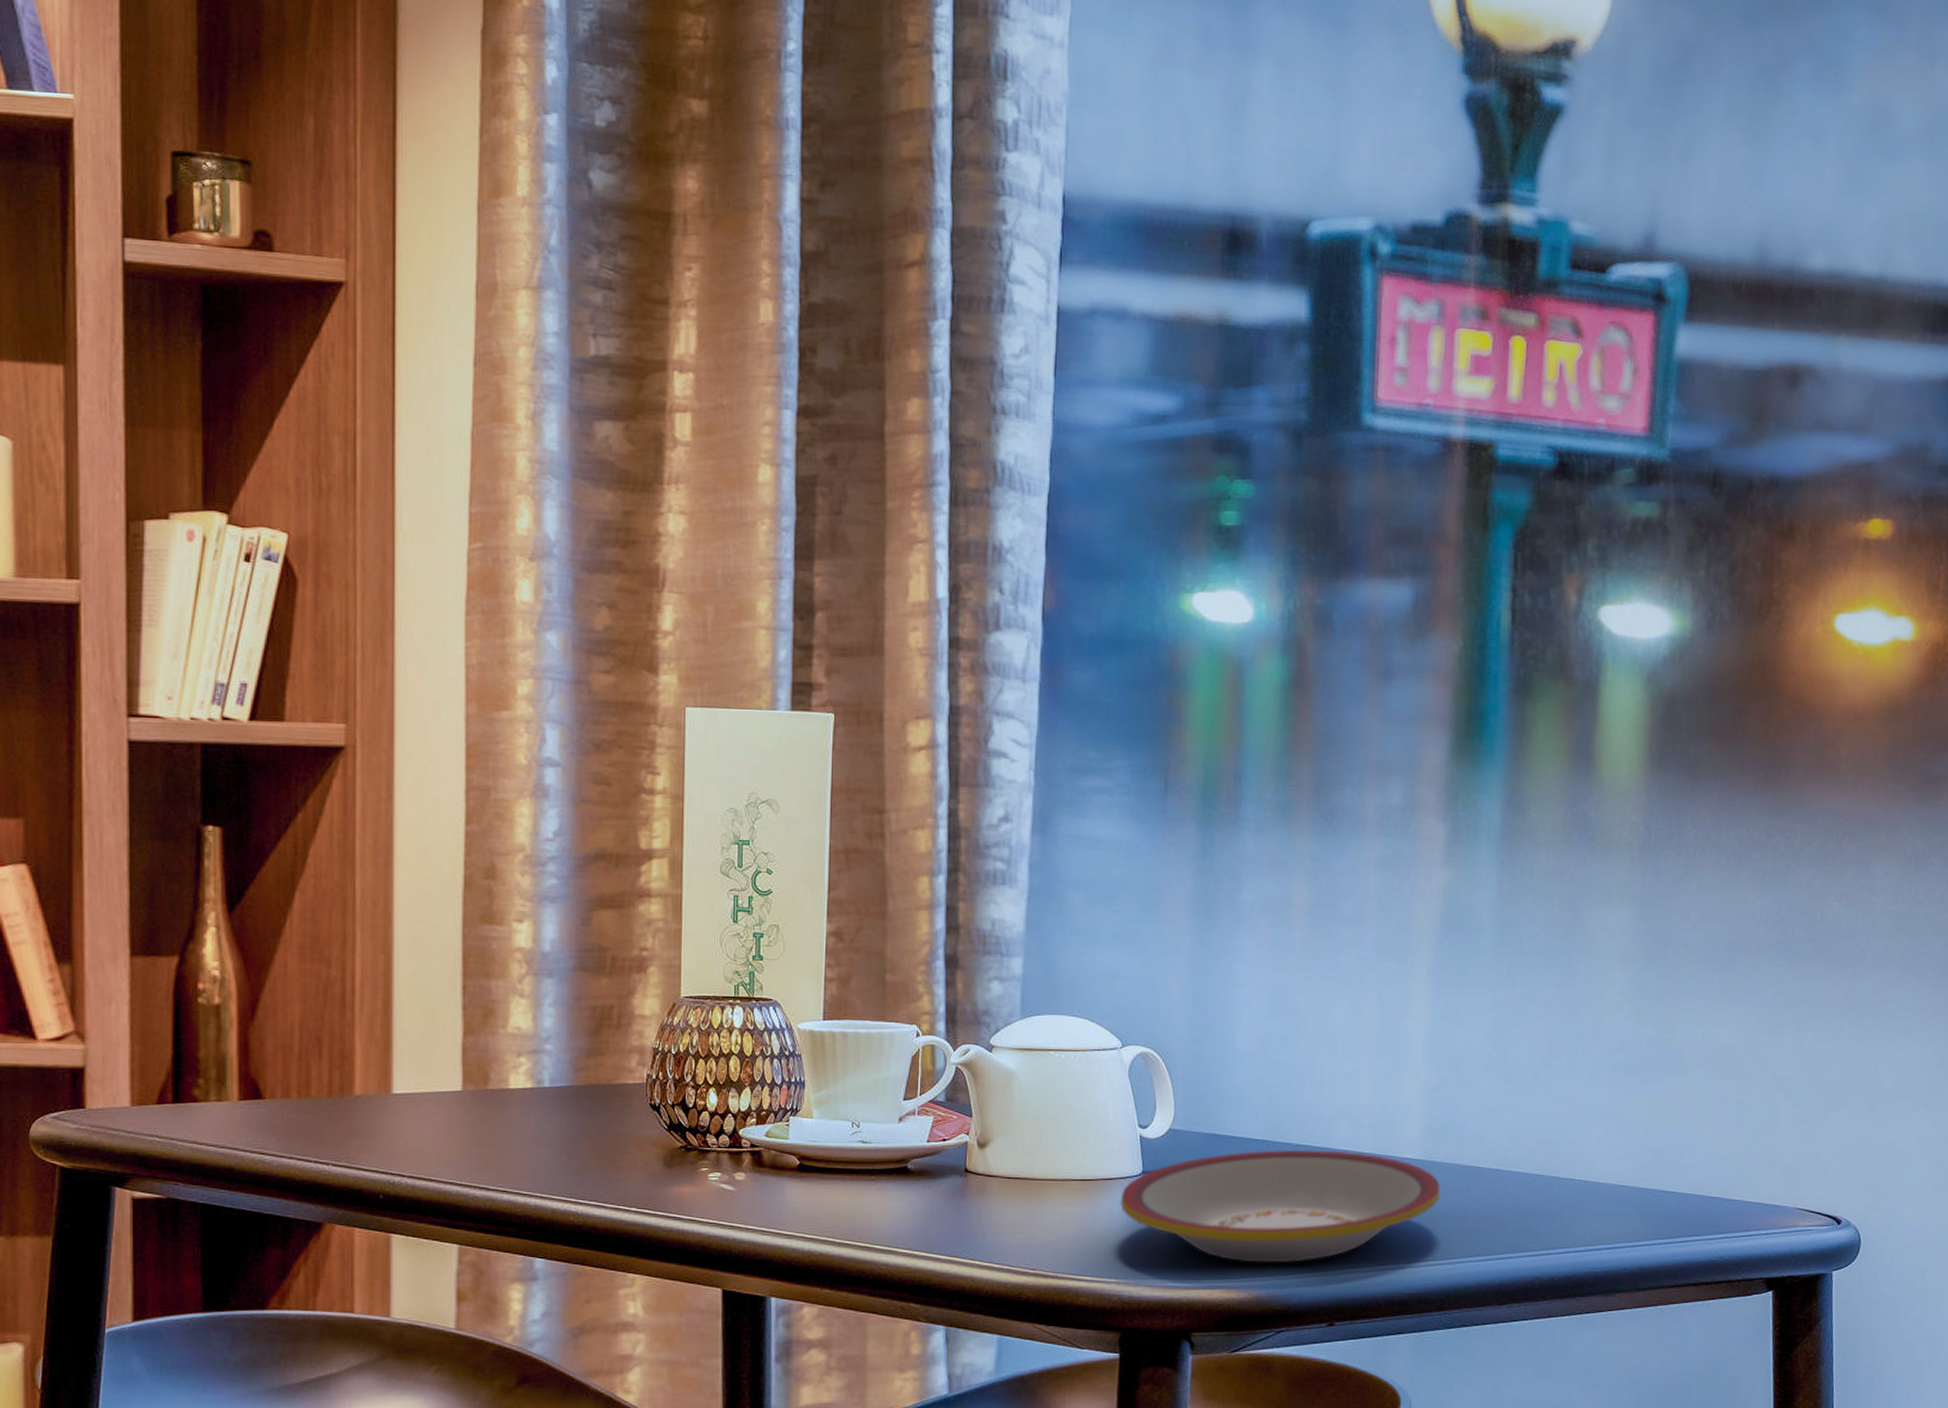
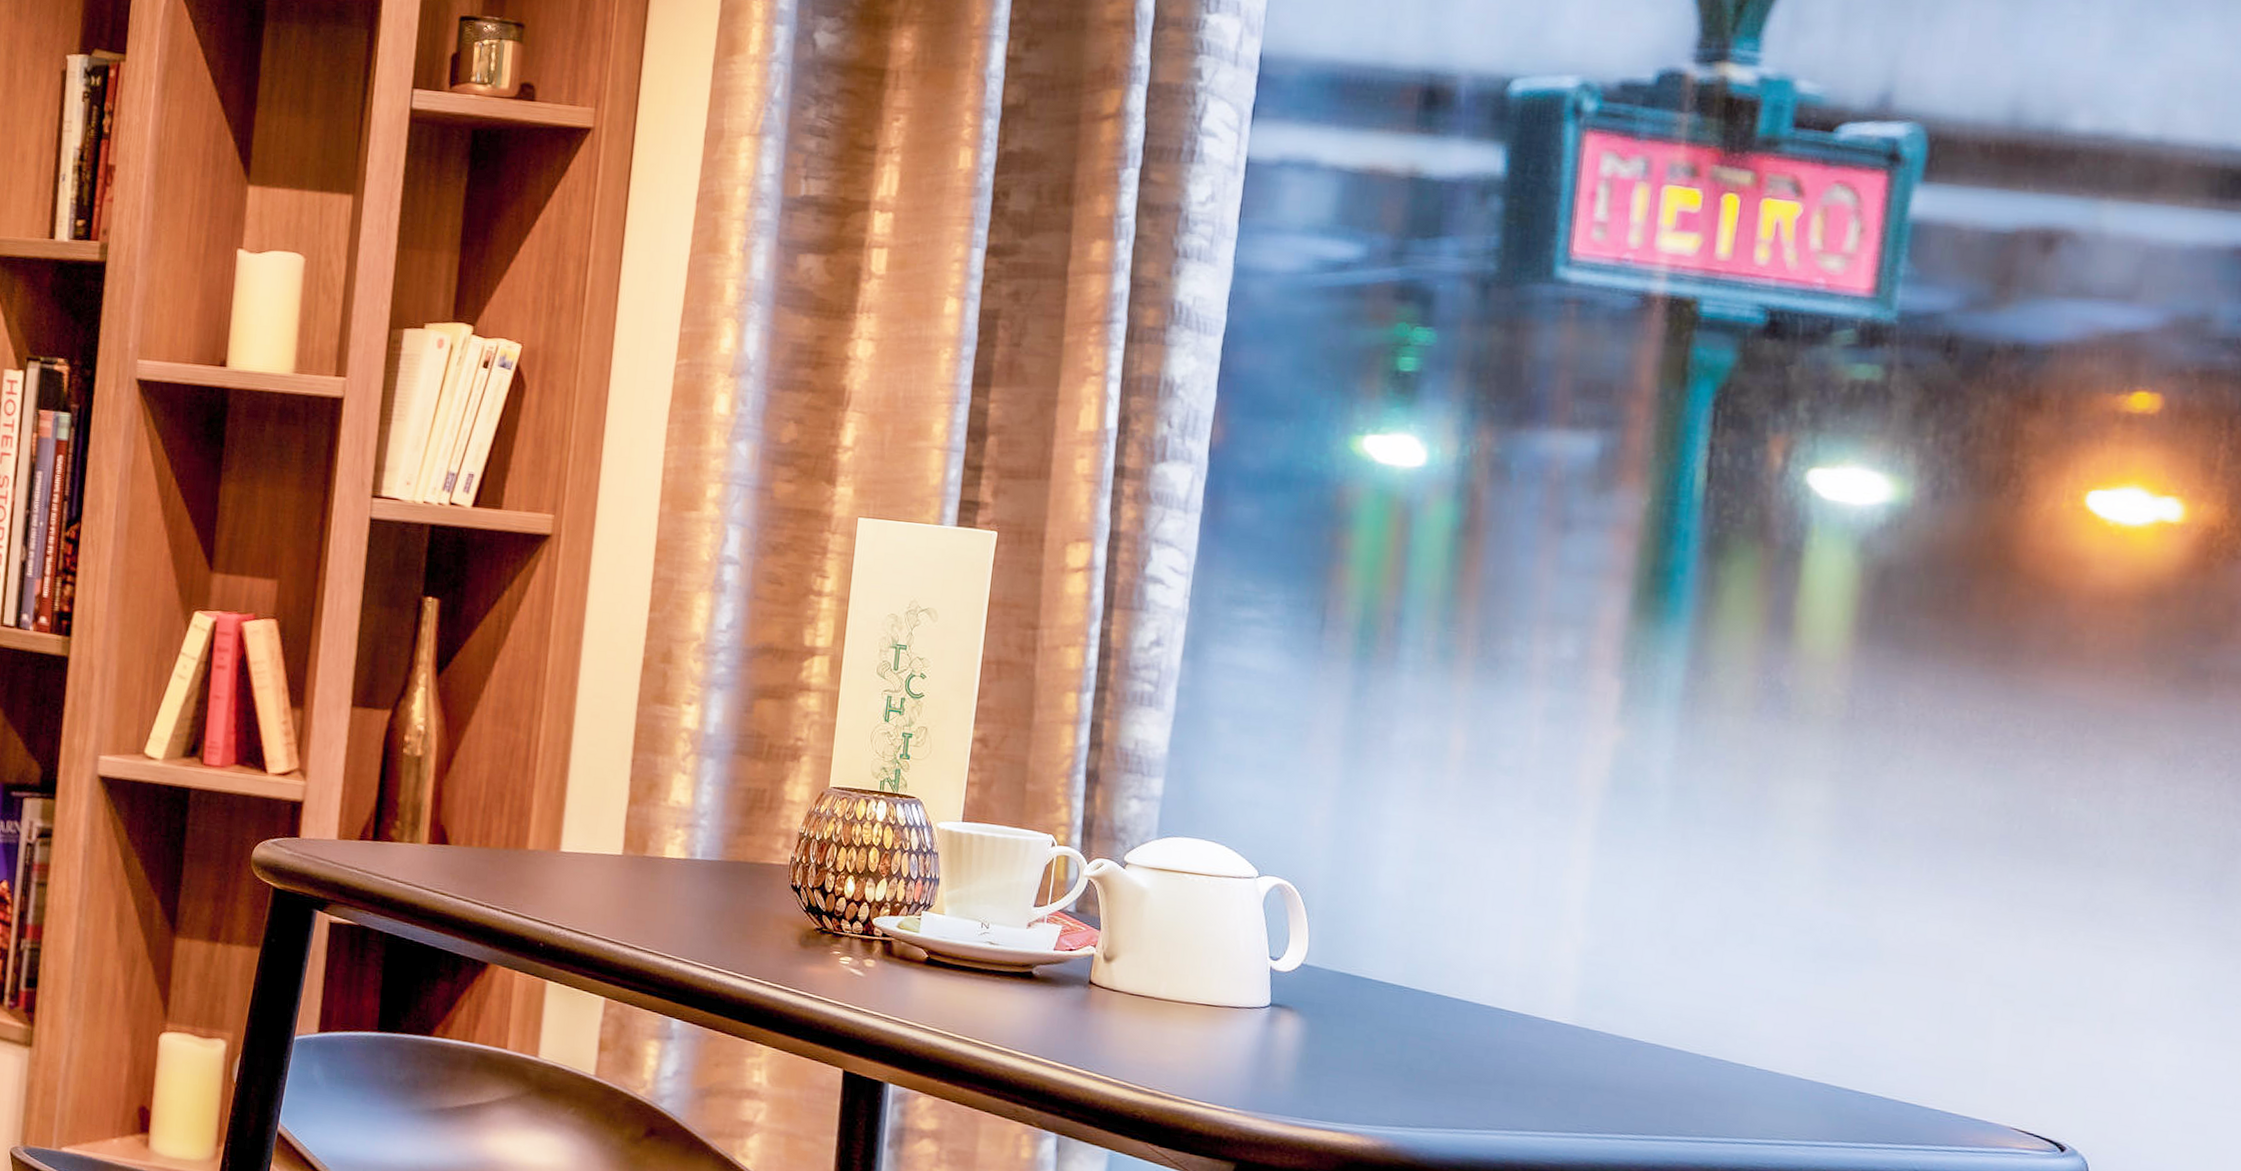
plate: present [1119,1149,1441,1263] -> none [1244,995,1593,1116]

